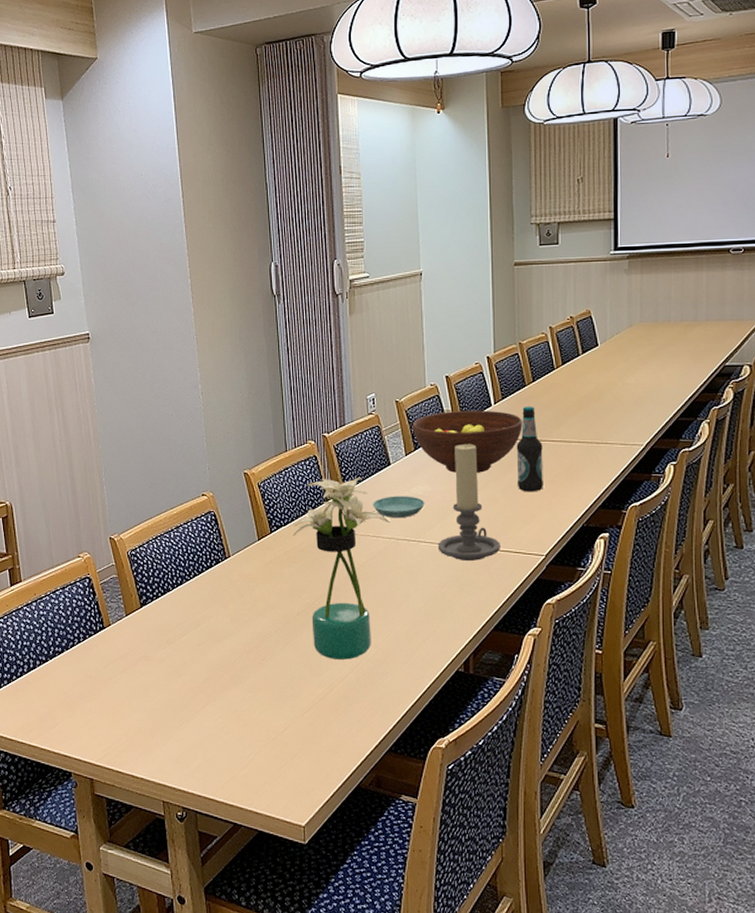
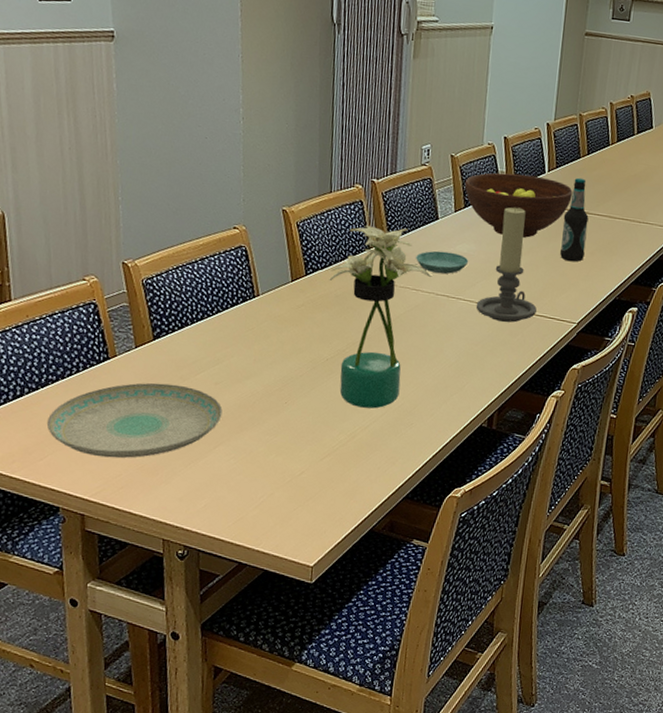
plate: none [56,648,206,723] -> present [46,383,223,458]

